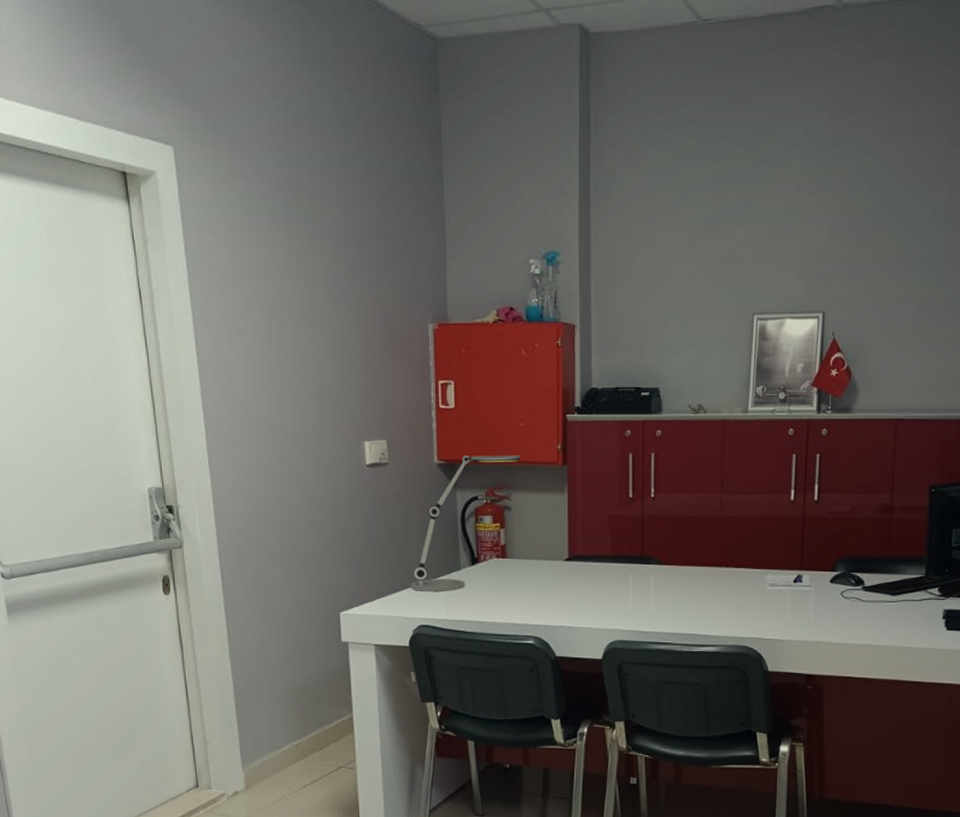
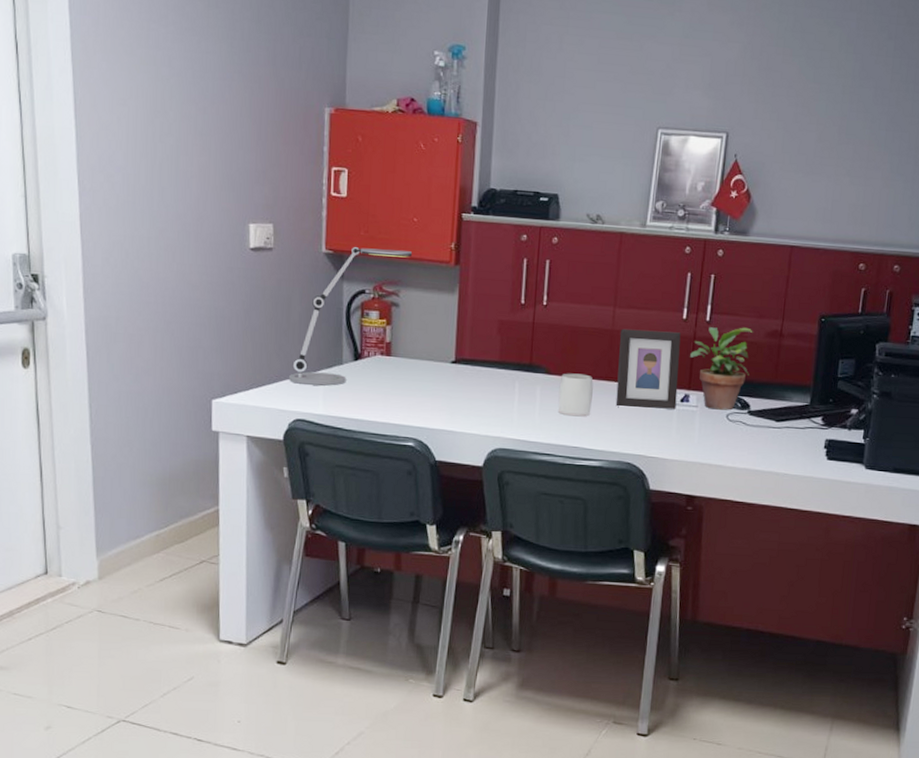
mug: none [672,562,705,604] -> present [558,373,593,417]
picture frame: none [728,514,790,592] -> present [615,328,681,409]
potted plant: none [800,504,862,588] -> present [690,327,753,410]

